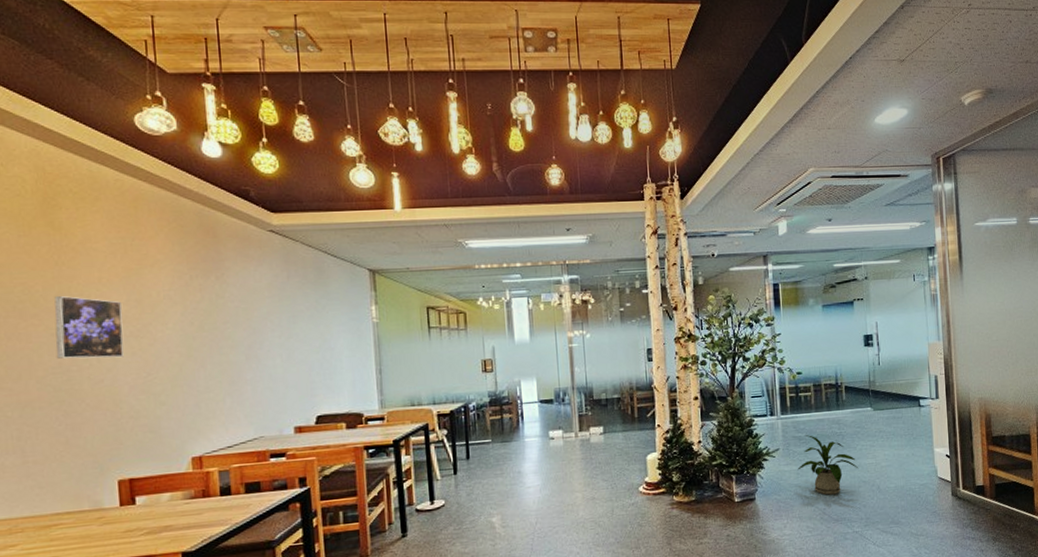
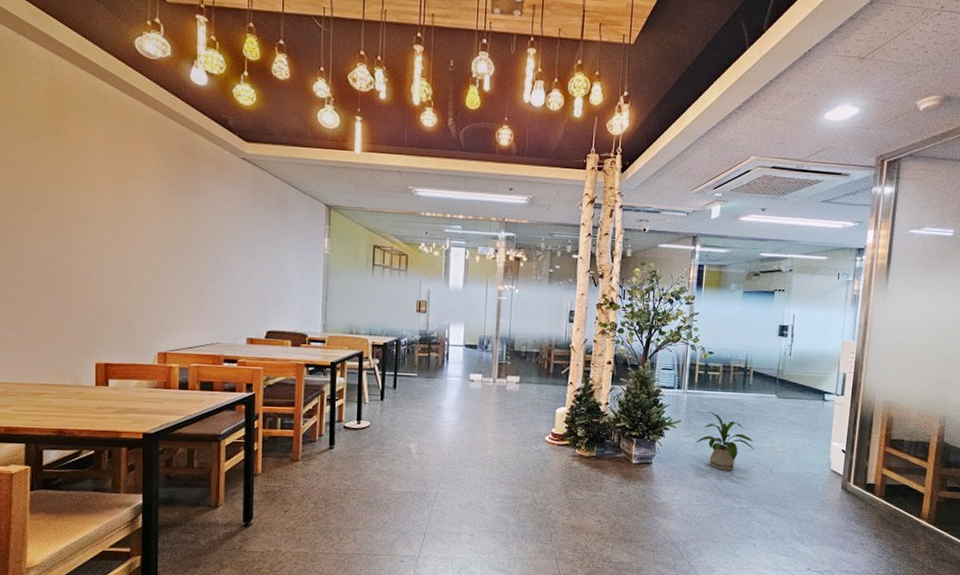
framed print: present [54,295,124,359] -> none [53,194,112,257]

